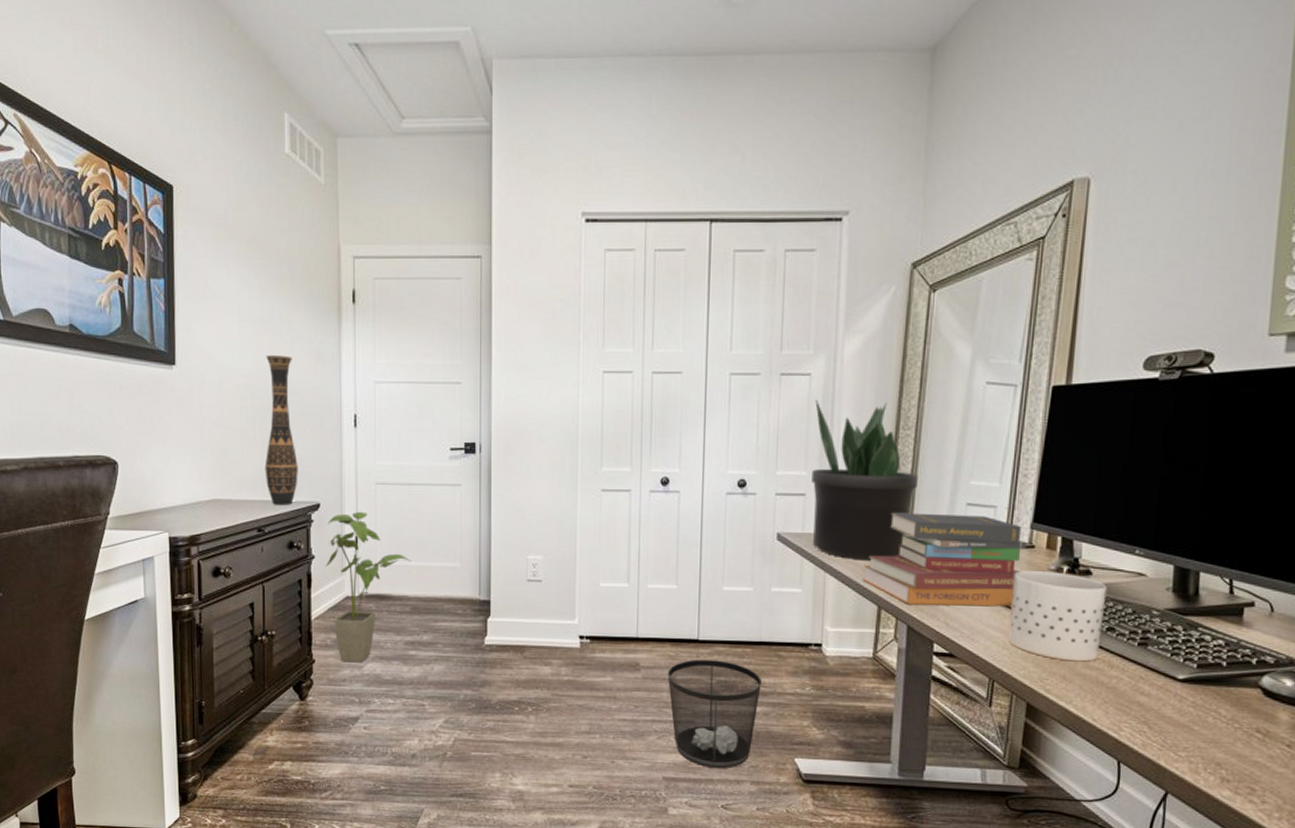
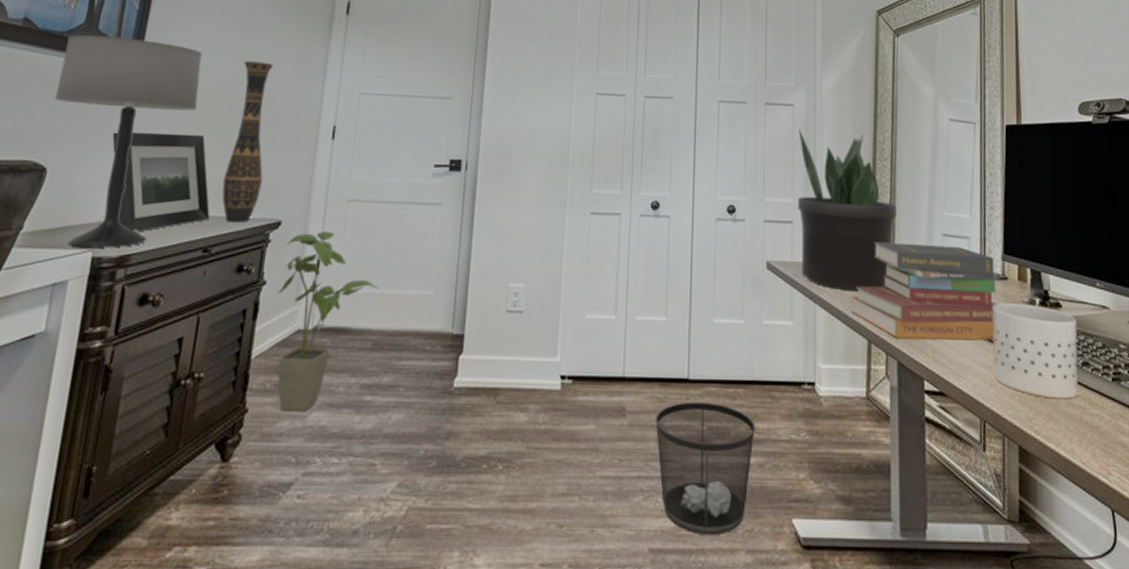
table lamp: none [109,338,232,529] -> present [54,35,203,248]
picture frame: none [165,426,259,515] -> present [112,132,210,232]

